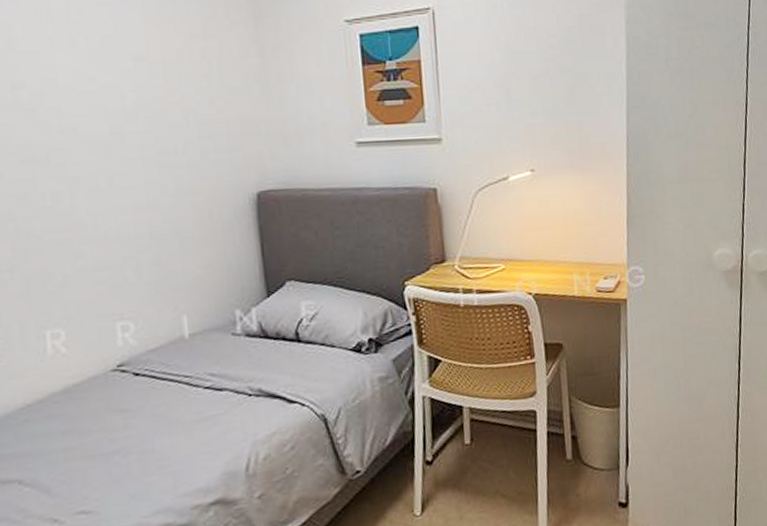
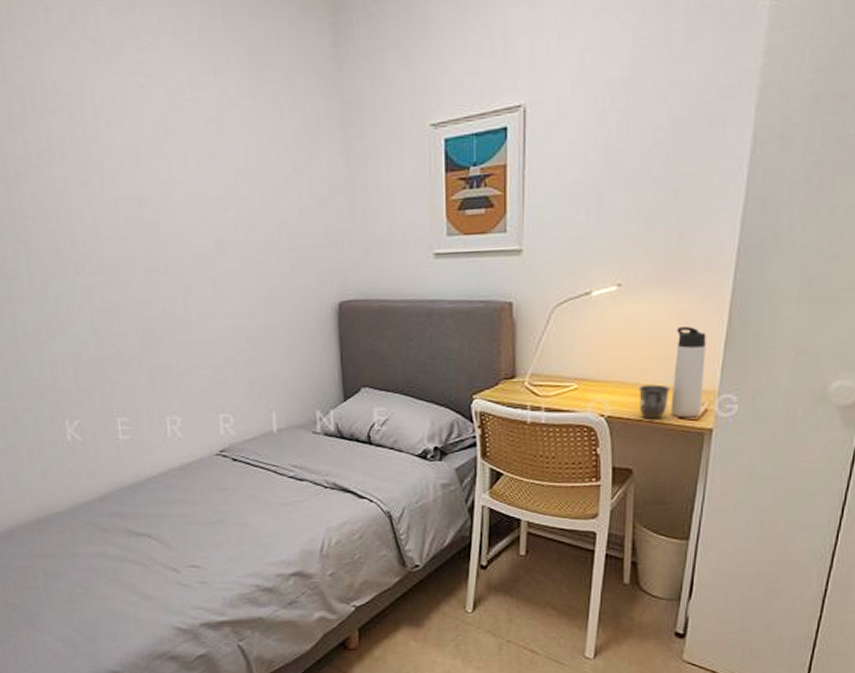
mug: none [560,261,587,294] -> present [638,384,670,419]
thermos bottle: none [586,207,615,291] -> present [671,327,706,418]

